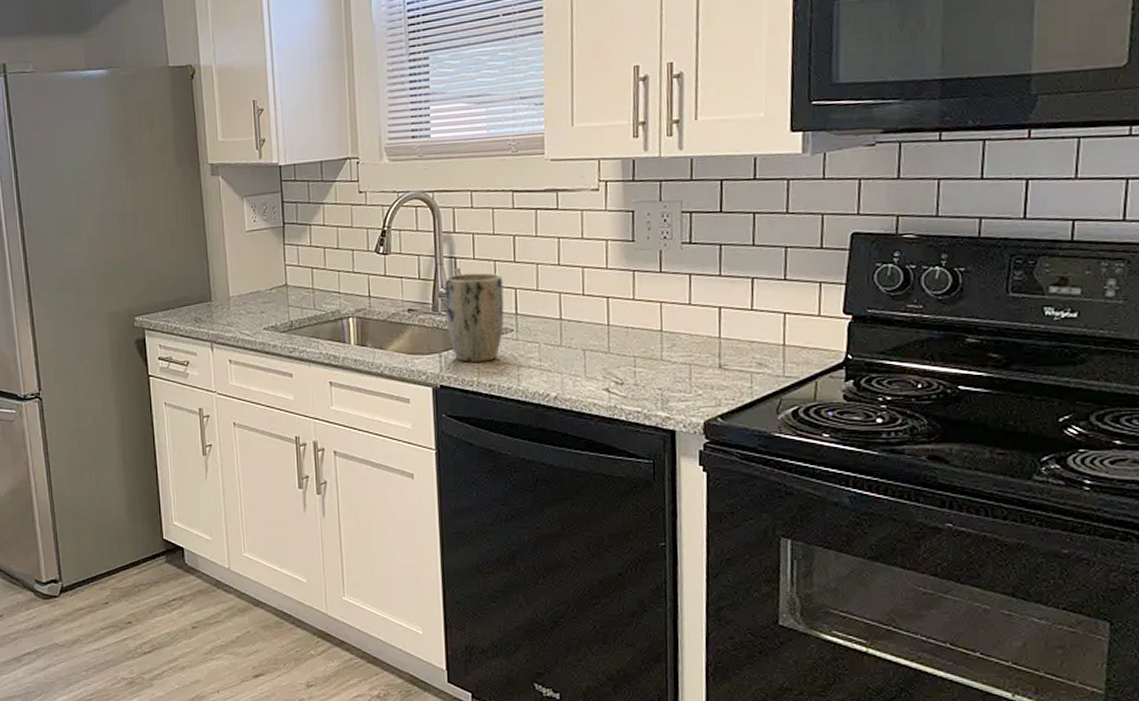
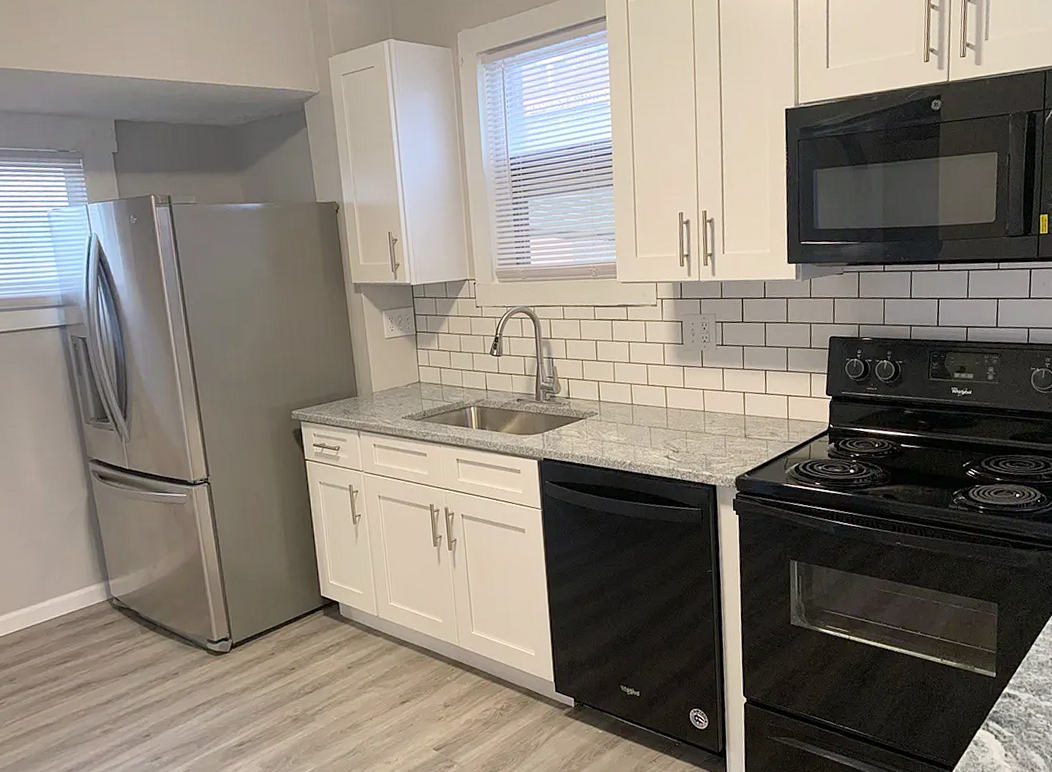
plant pot: present [444,272,504,362] -> none [545,369,591,440]

